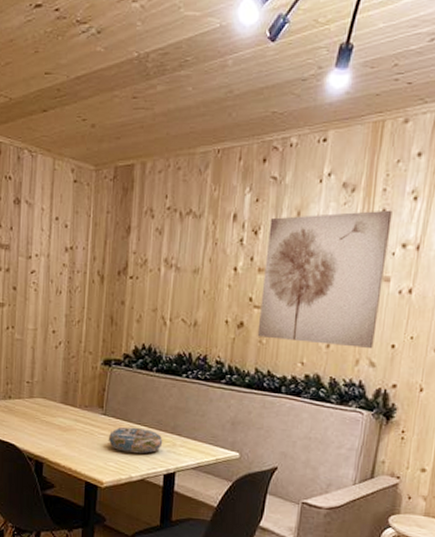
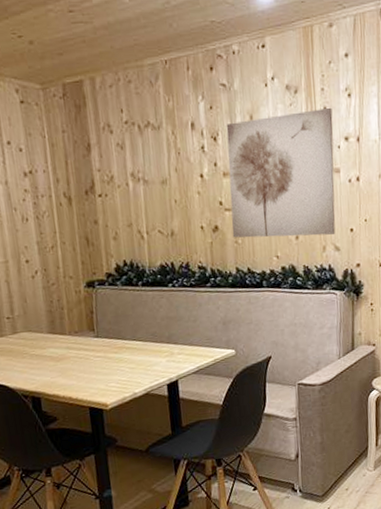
decorative bowl: present [108,426,163,453] -> none [104,343,161,370]

